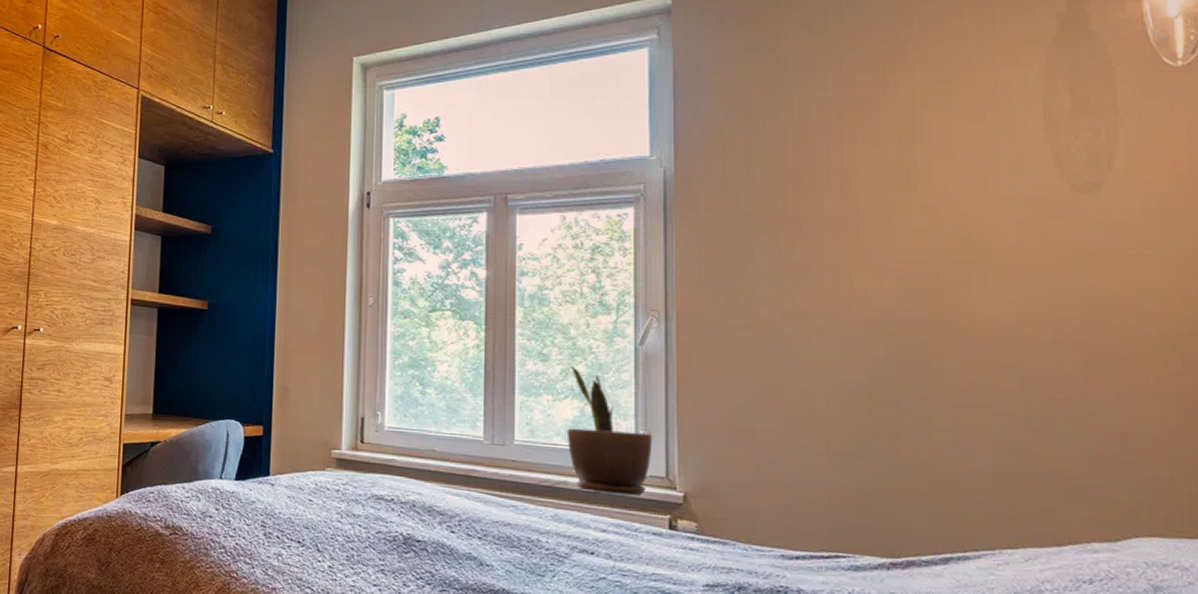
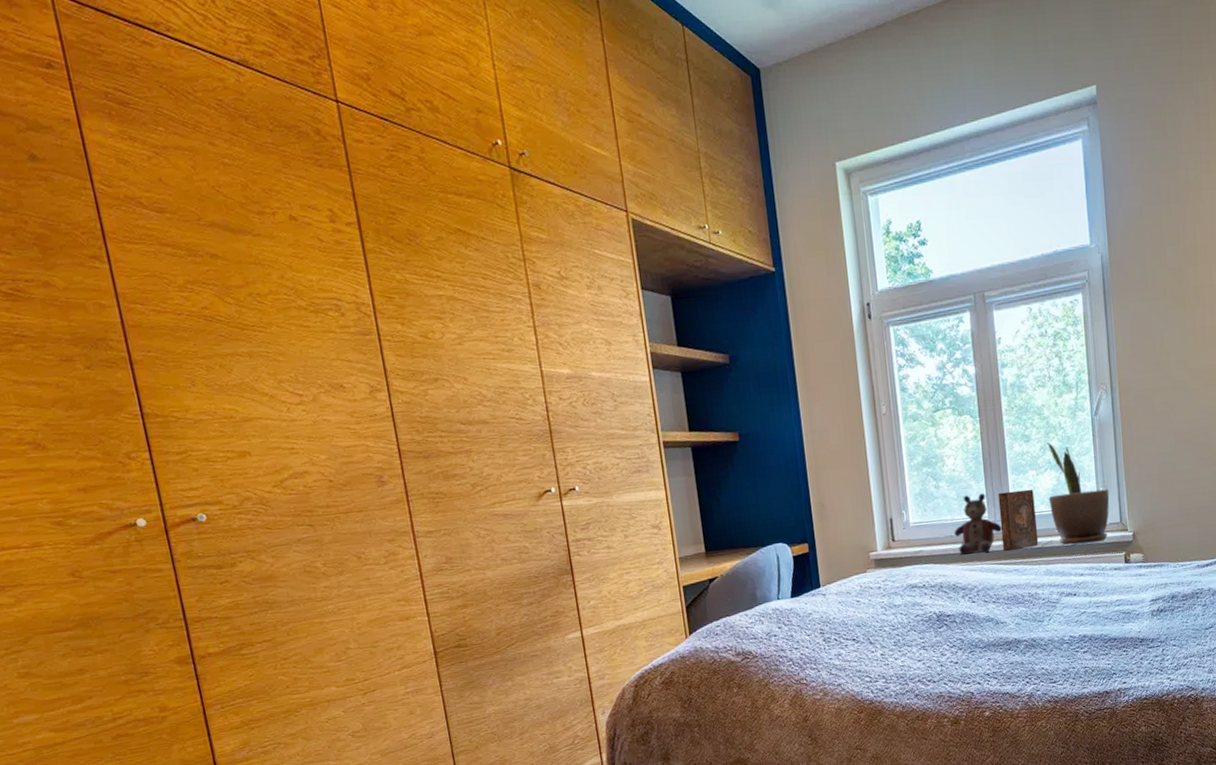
stuffed bear: none [437,408,500,479] -> present [954,493,1002,555]
book: none [498,412,548,484] -> present [998,489,1039,552]

